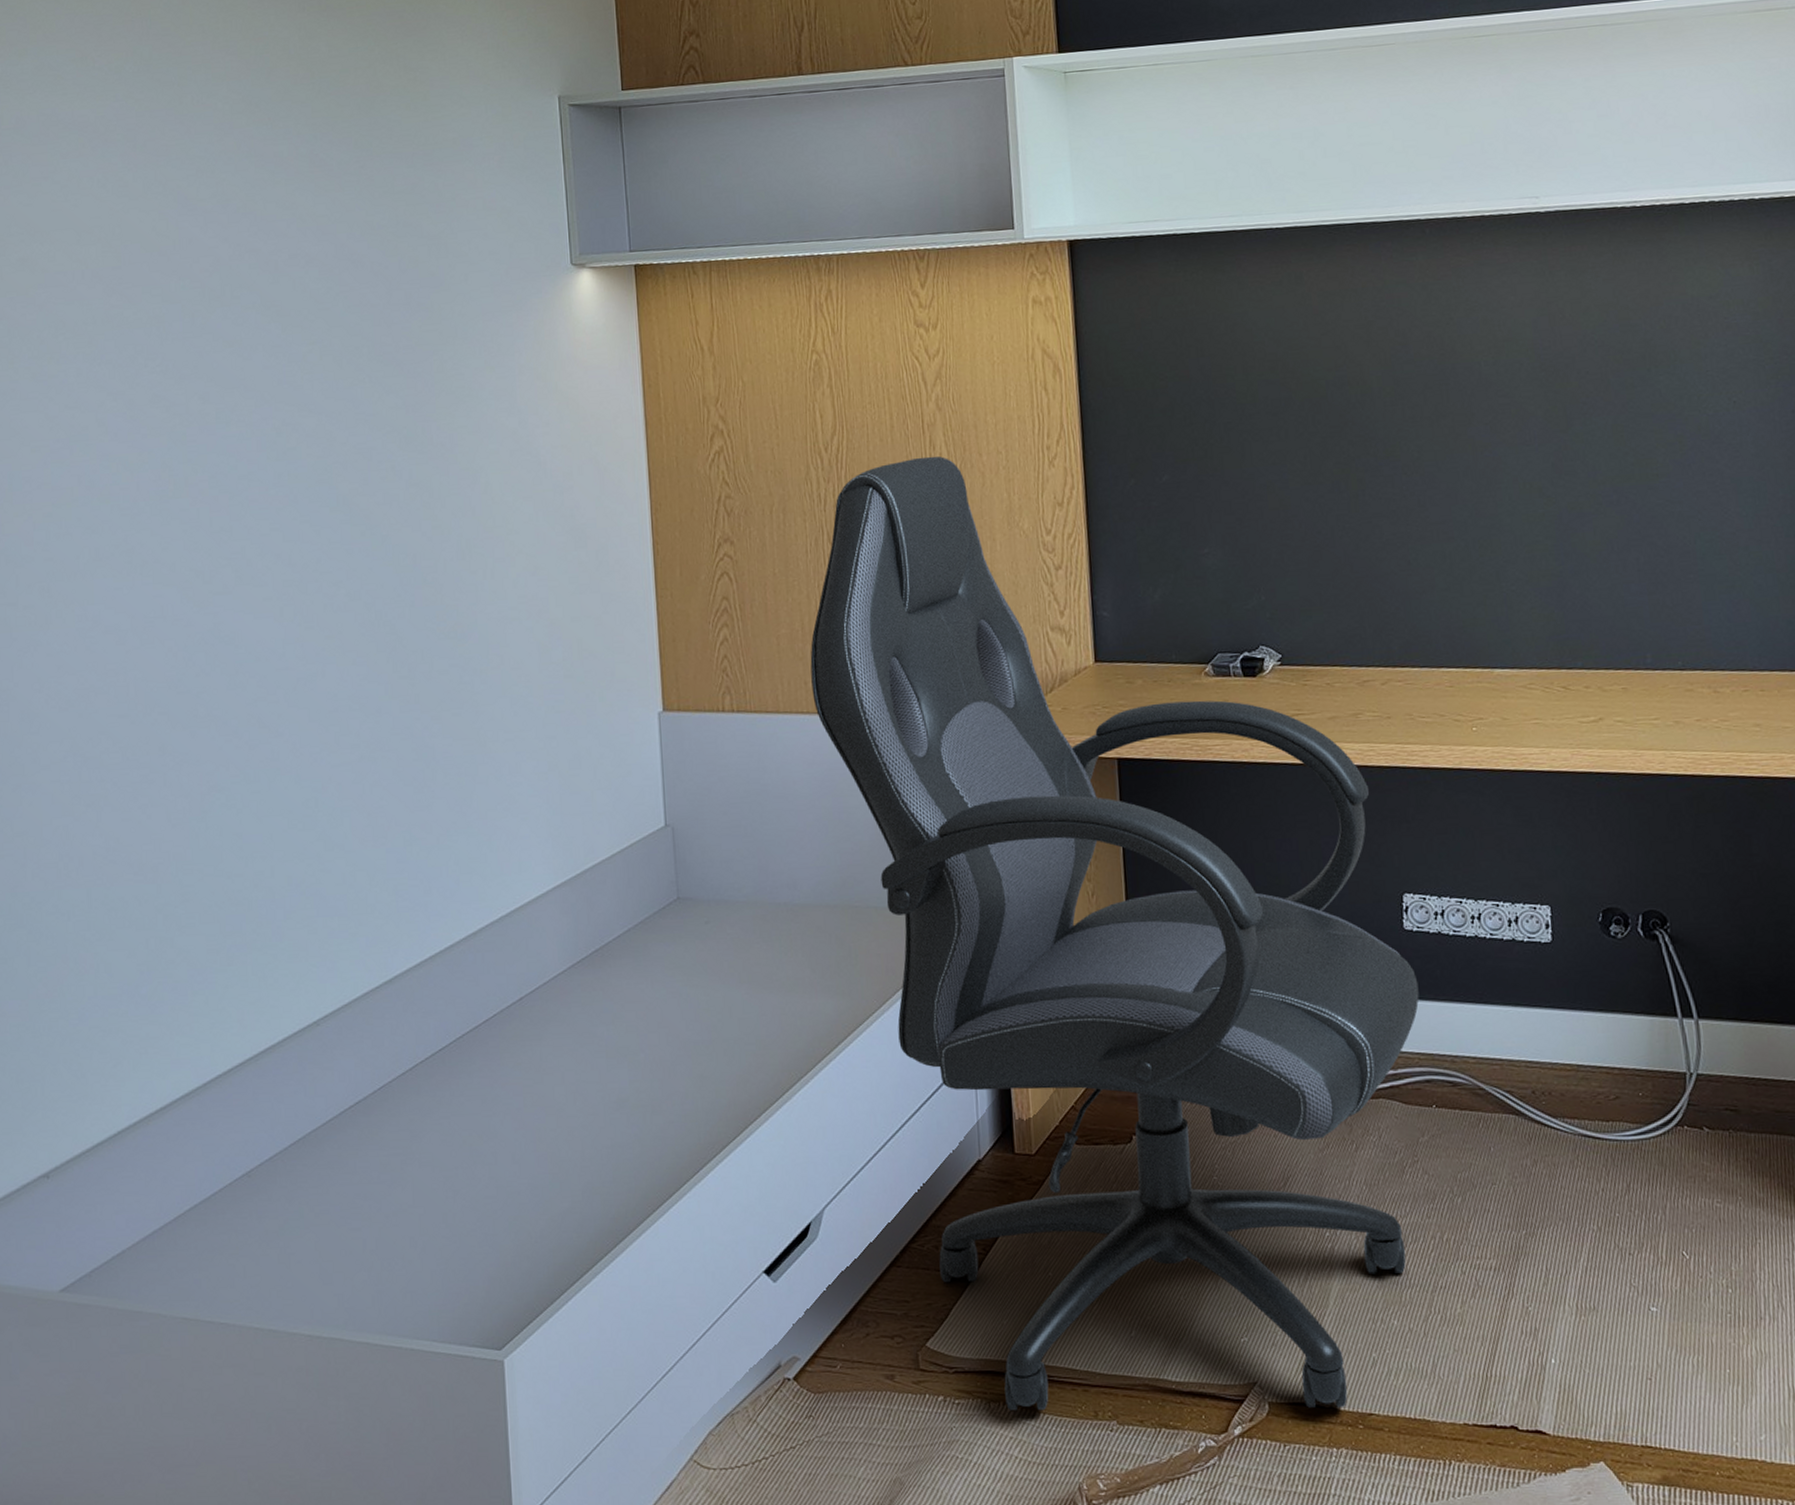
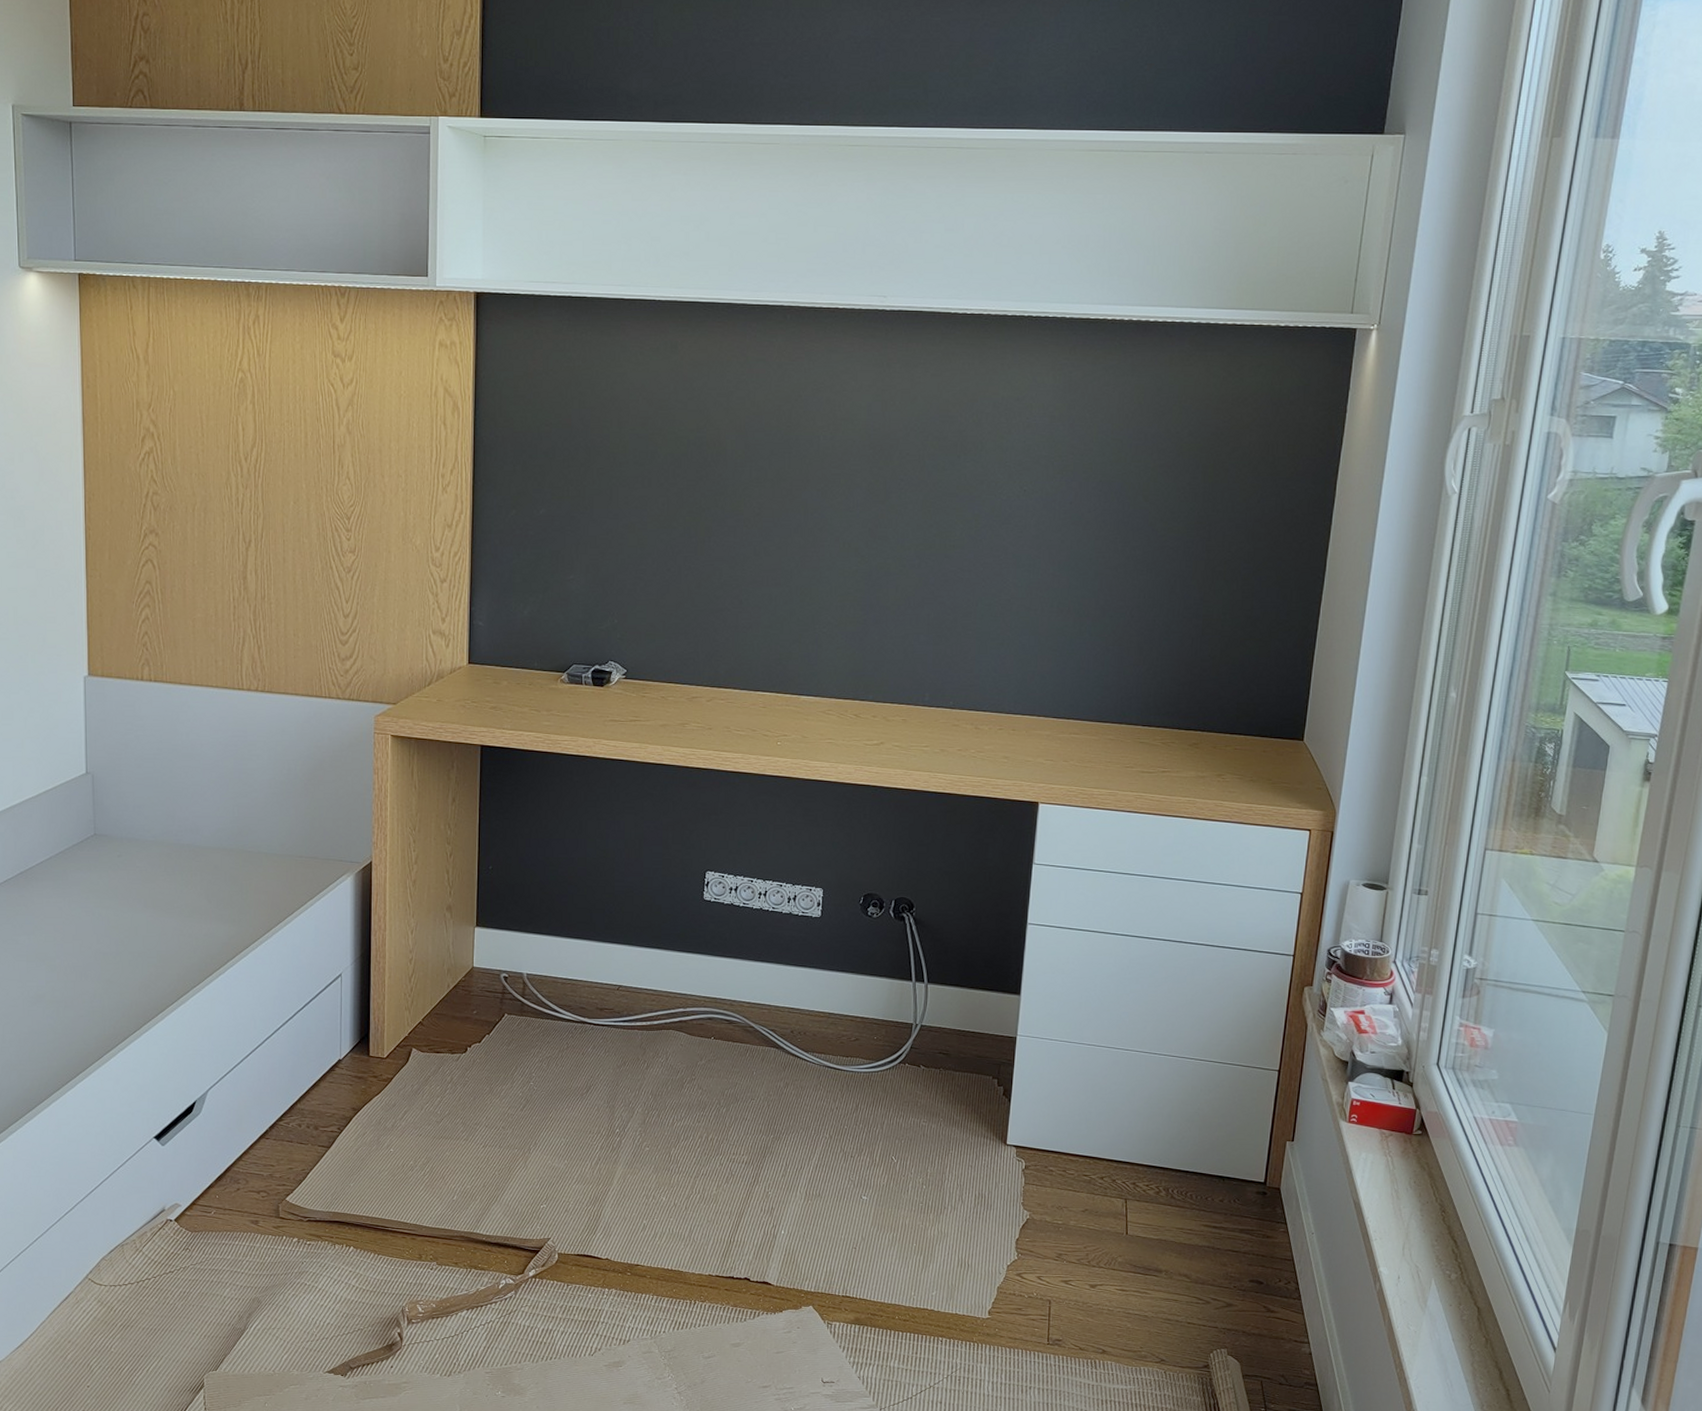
chair: present [810,456,1420,1412] -> none [221,474,710,1259]

